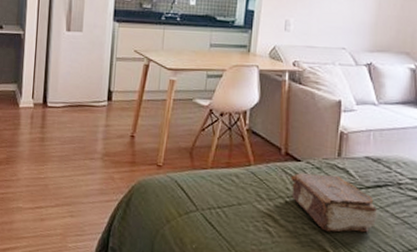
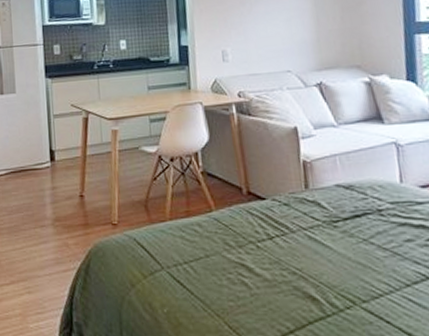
book: present [291,173,378,233] -> none [258,210,364,275]

